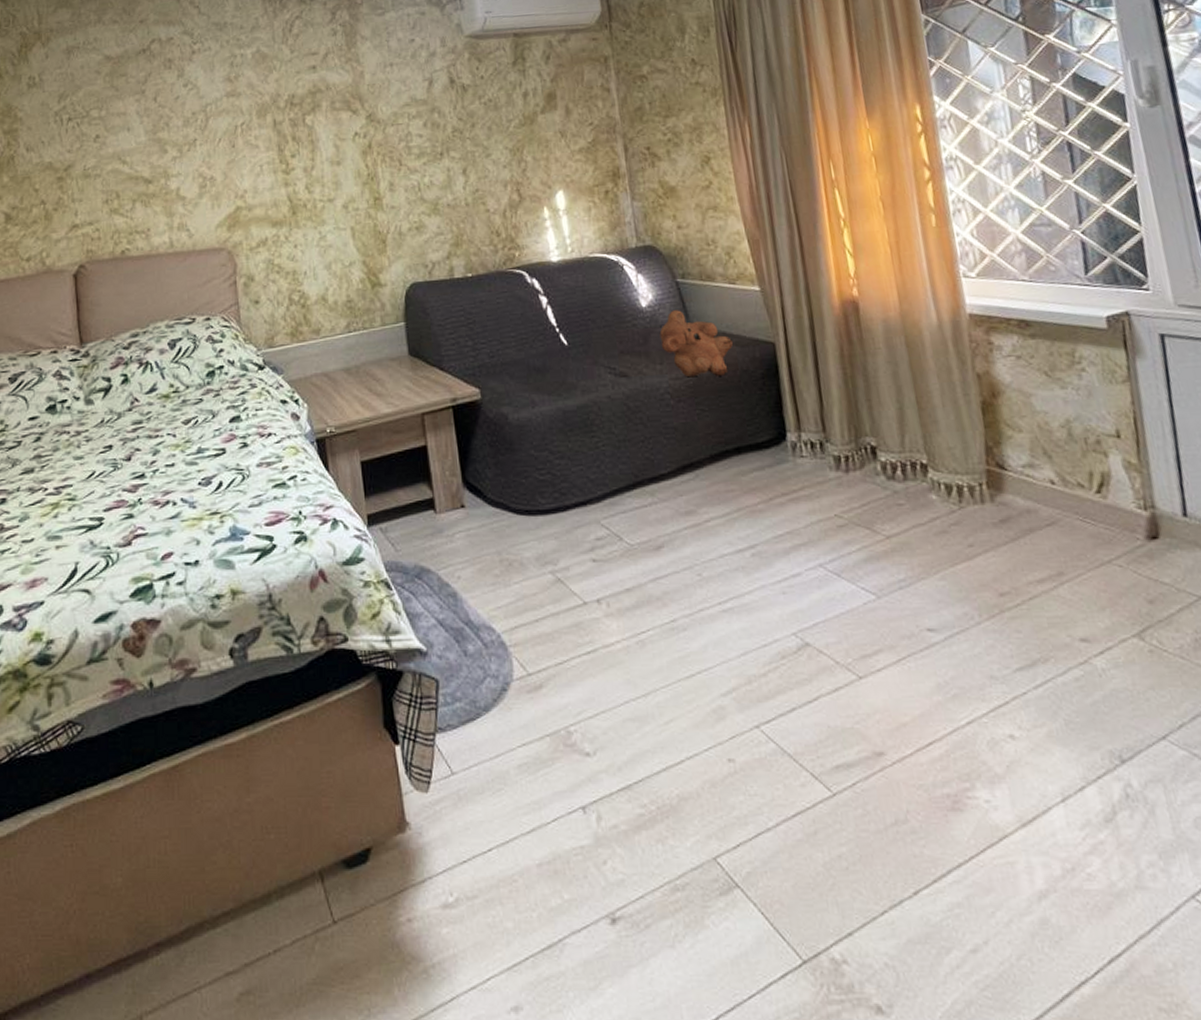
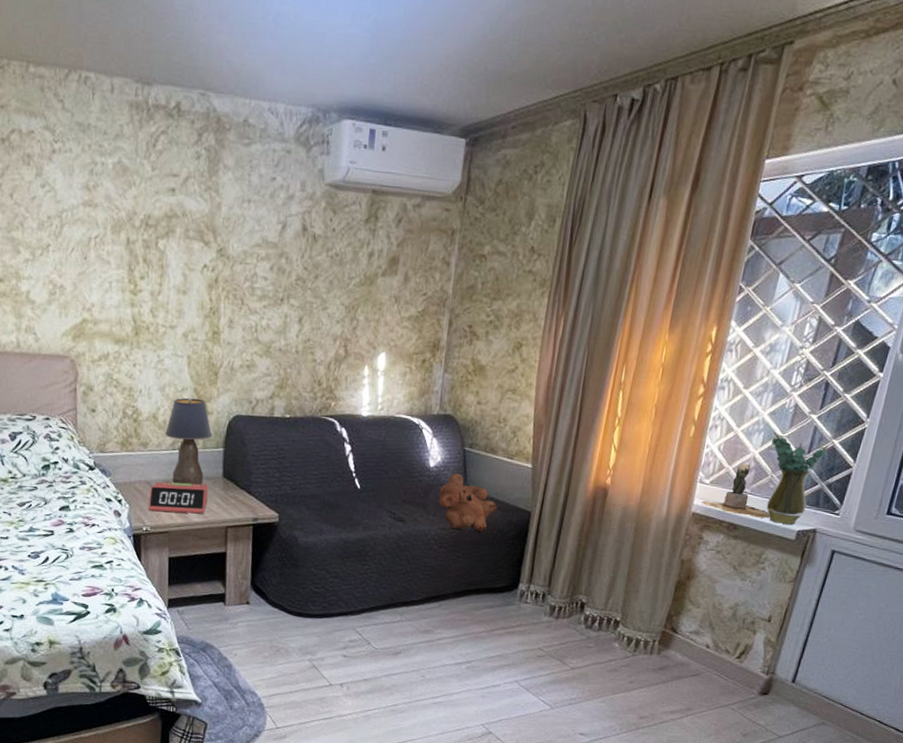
alarm clock: none [329,366,396,408] -> present [148,481,208,514]
table lamp: none [338,271,390,372] -> present [165,397,213,485]
potted cactus: none [975,246,1065,308] -> present [701,463,771,518]
vase: none [1029,206,1106,311] -> present [766,432,829,525]

